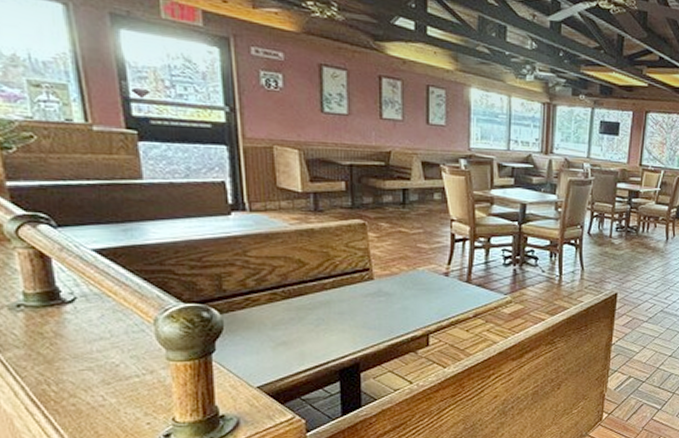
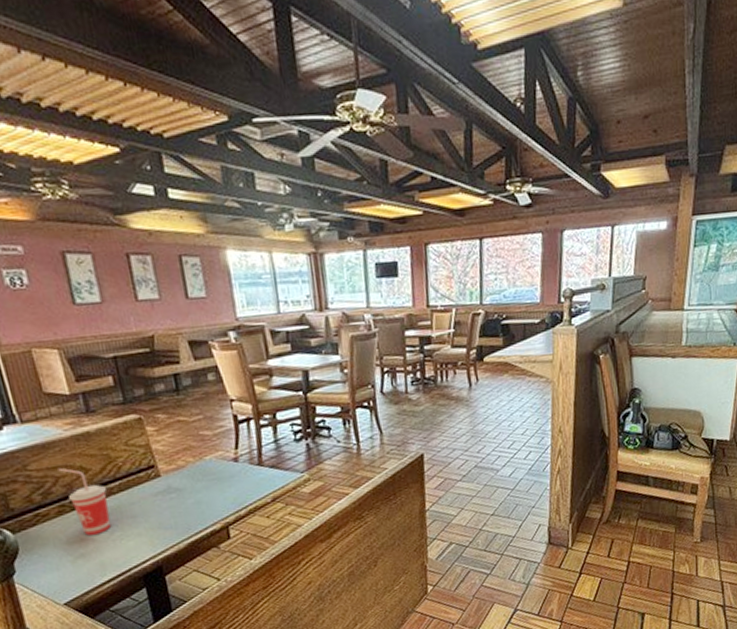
beverage cup: none [277,258,319,325] -> present [58,468,112,536]

